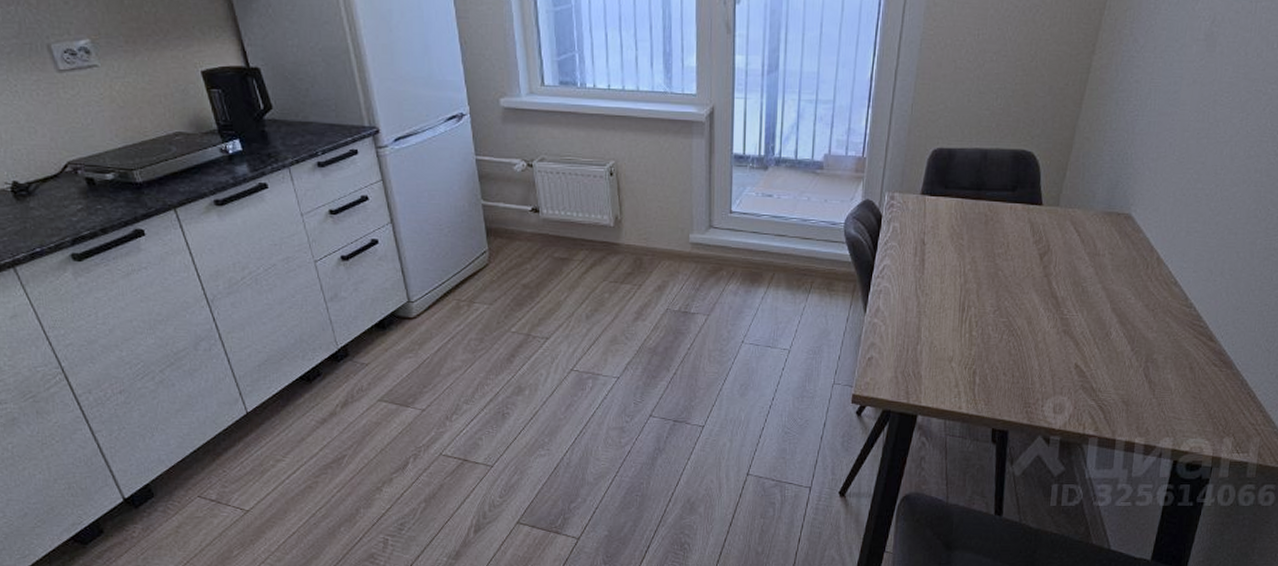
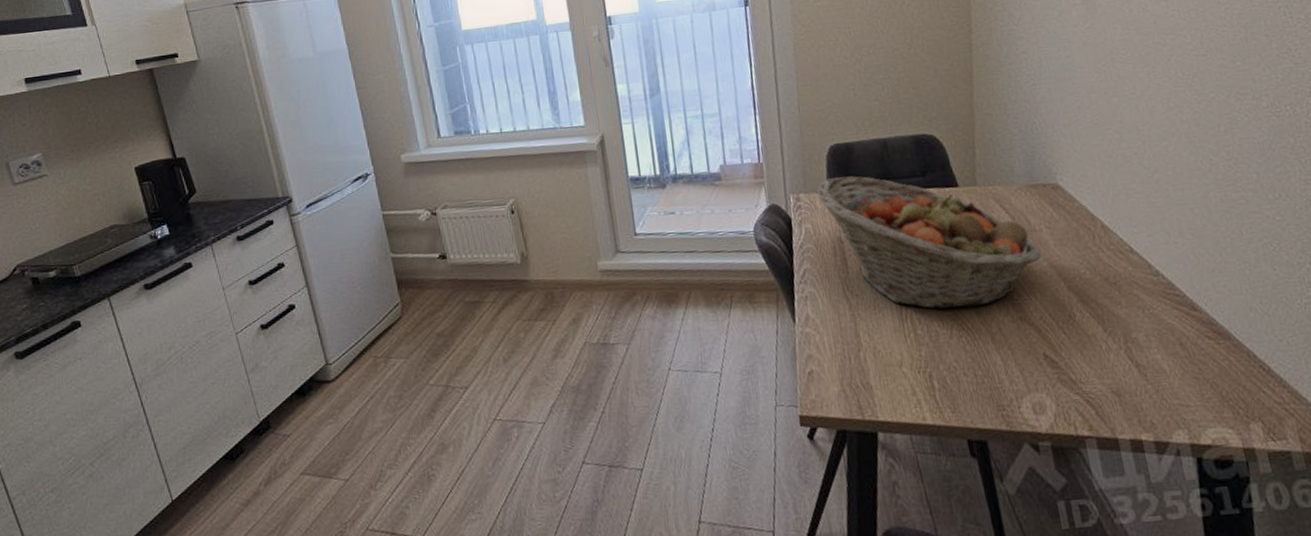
fruit basket: none [911,180,1098,317] -> present [816,176,1042,310]

